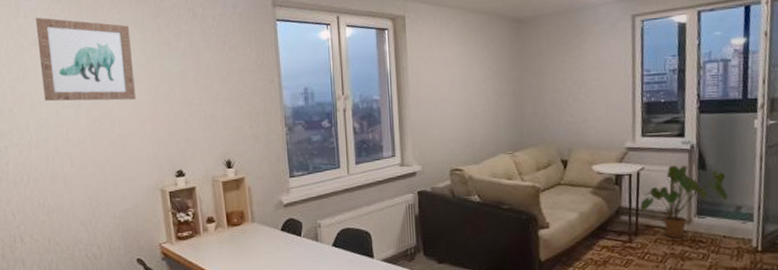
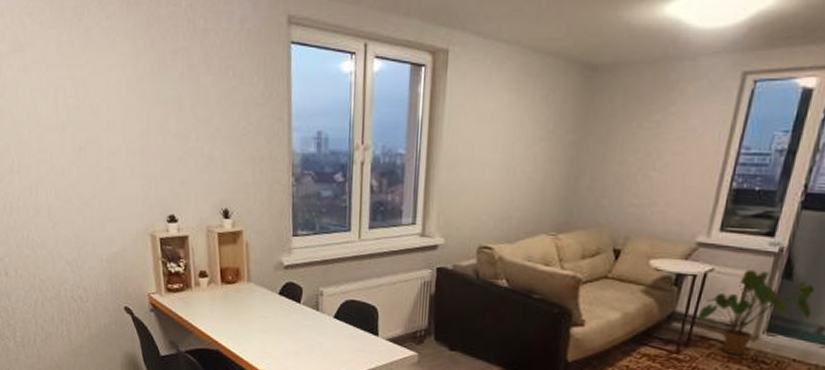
wall art: present [35,17,135,102] -> none [13,17,125,128]

